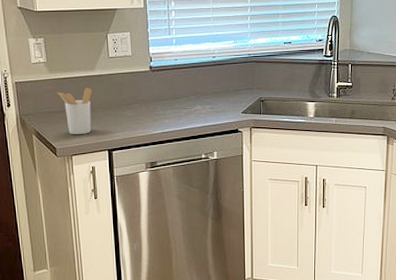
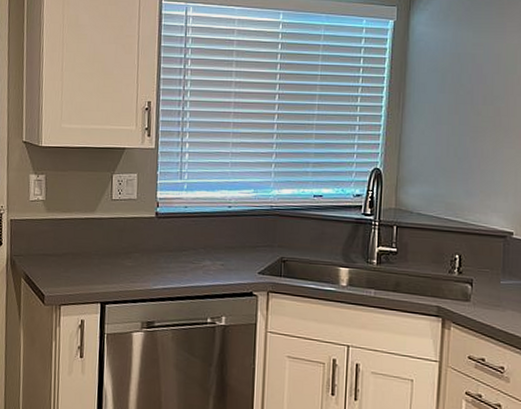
utensil holder: present [57,88,93,134] -> none [52,231,91,282]

